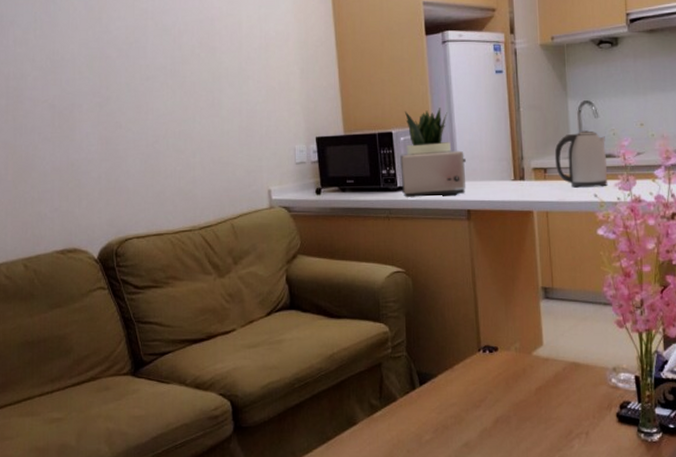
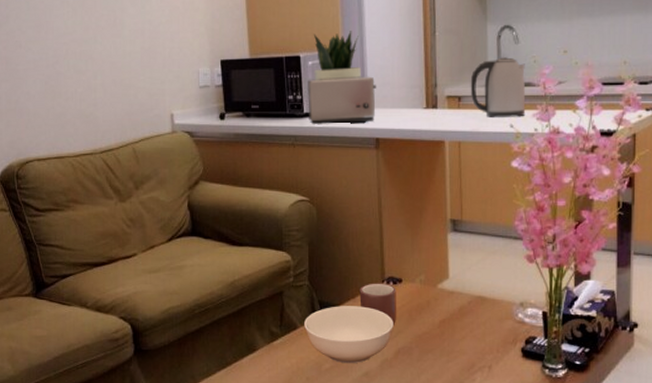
bowl: none [403,375,491,435] -> present [304,306,393,364]
mug: none [457,352,495,394] -> present [359,283,397,325]

